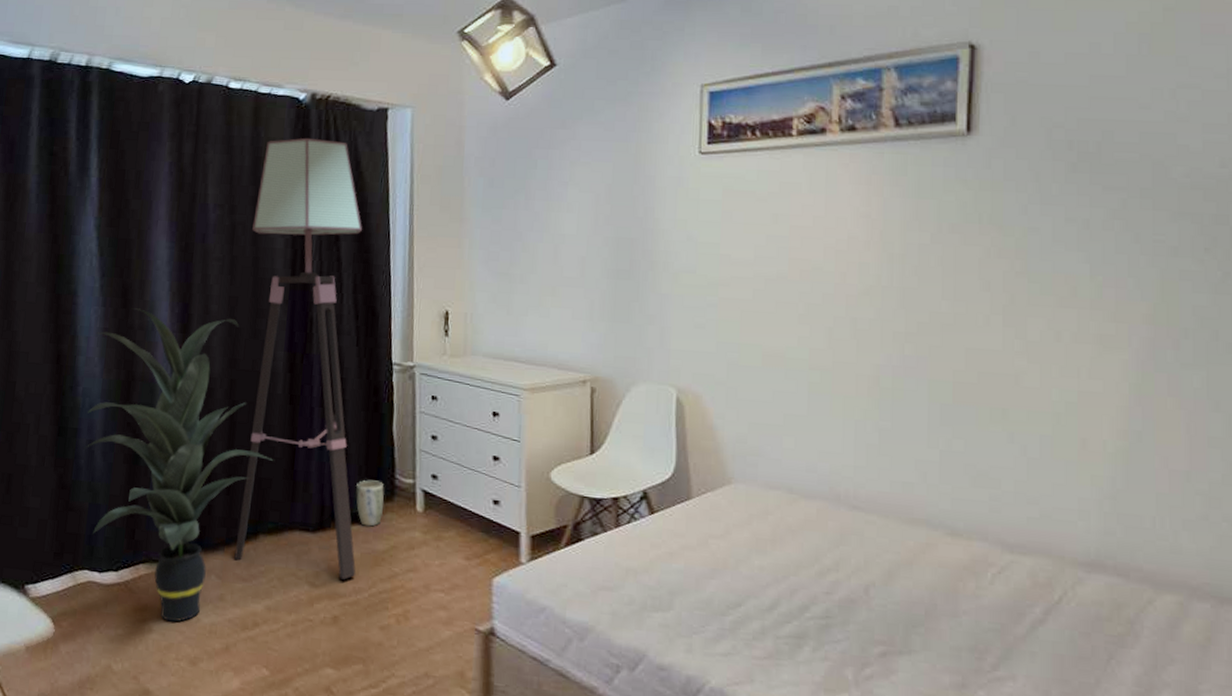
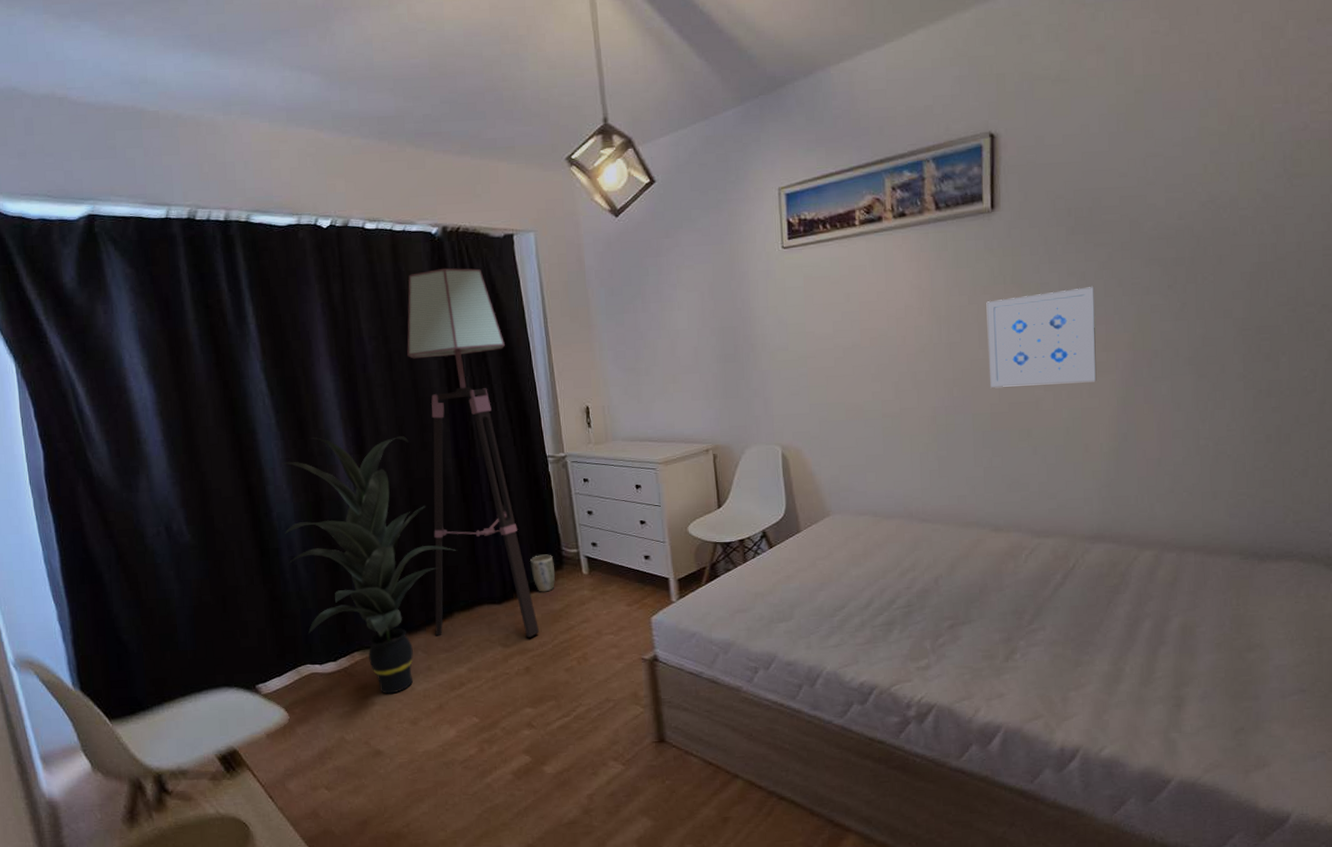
wall art: none [954,238,1102,360] -> present [986,287,1097,388]

